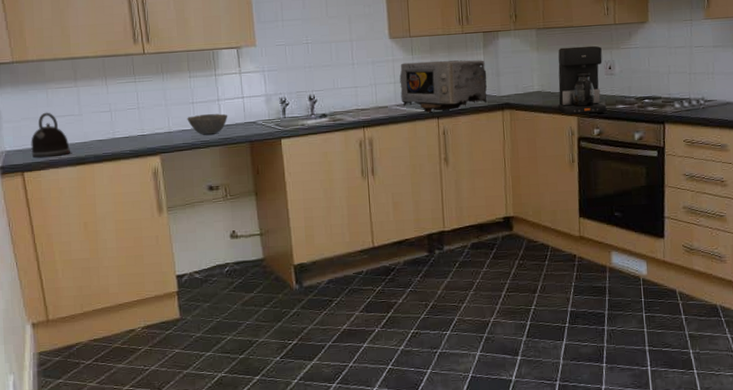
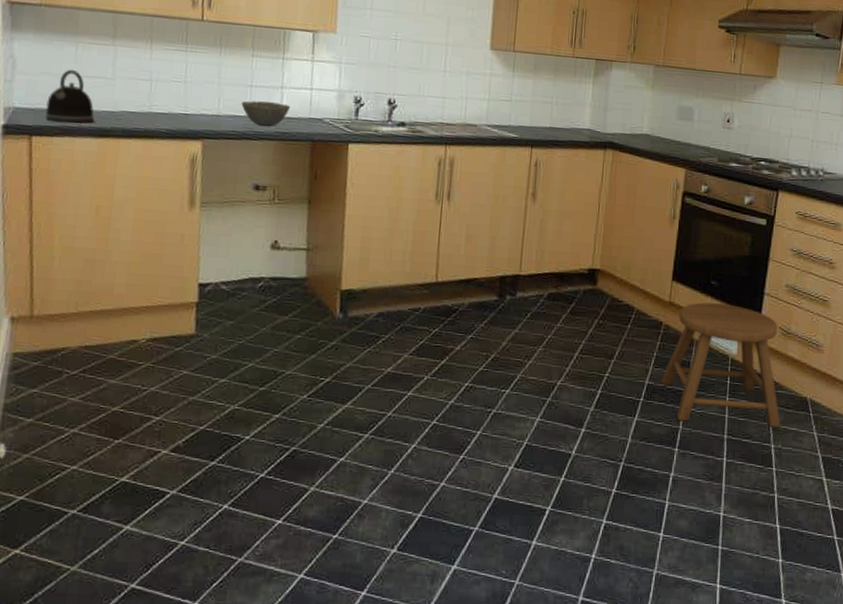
microwave: present [399,60,488,113] -> none [493,79,594,141]
coffee maker: present [557,45,607,115] -> none [666,90,722,169]
stool: none [581,231,696,340] -> present [660,302,781,428]

